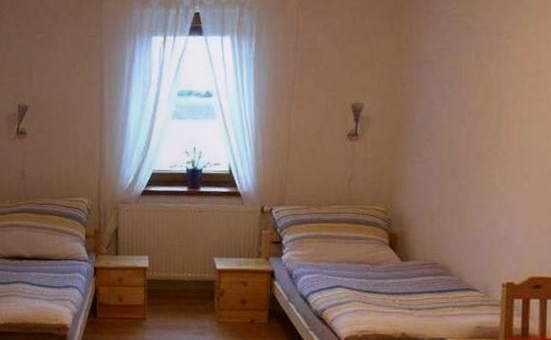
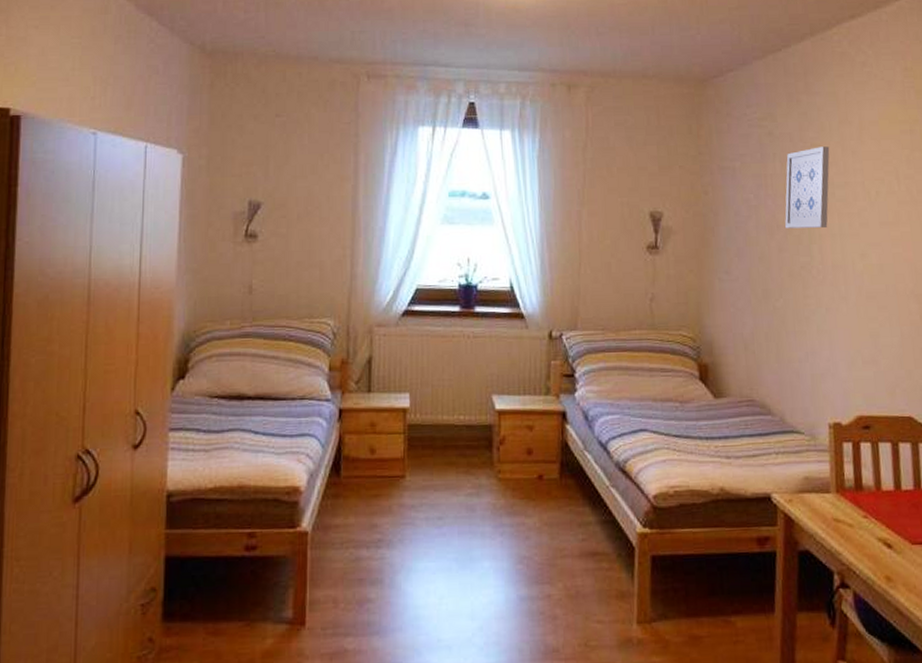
wall art: none [476,38,525,115] -> present [785,146,830,229]

